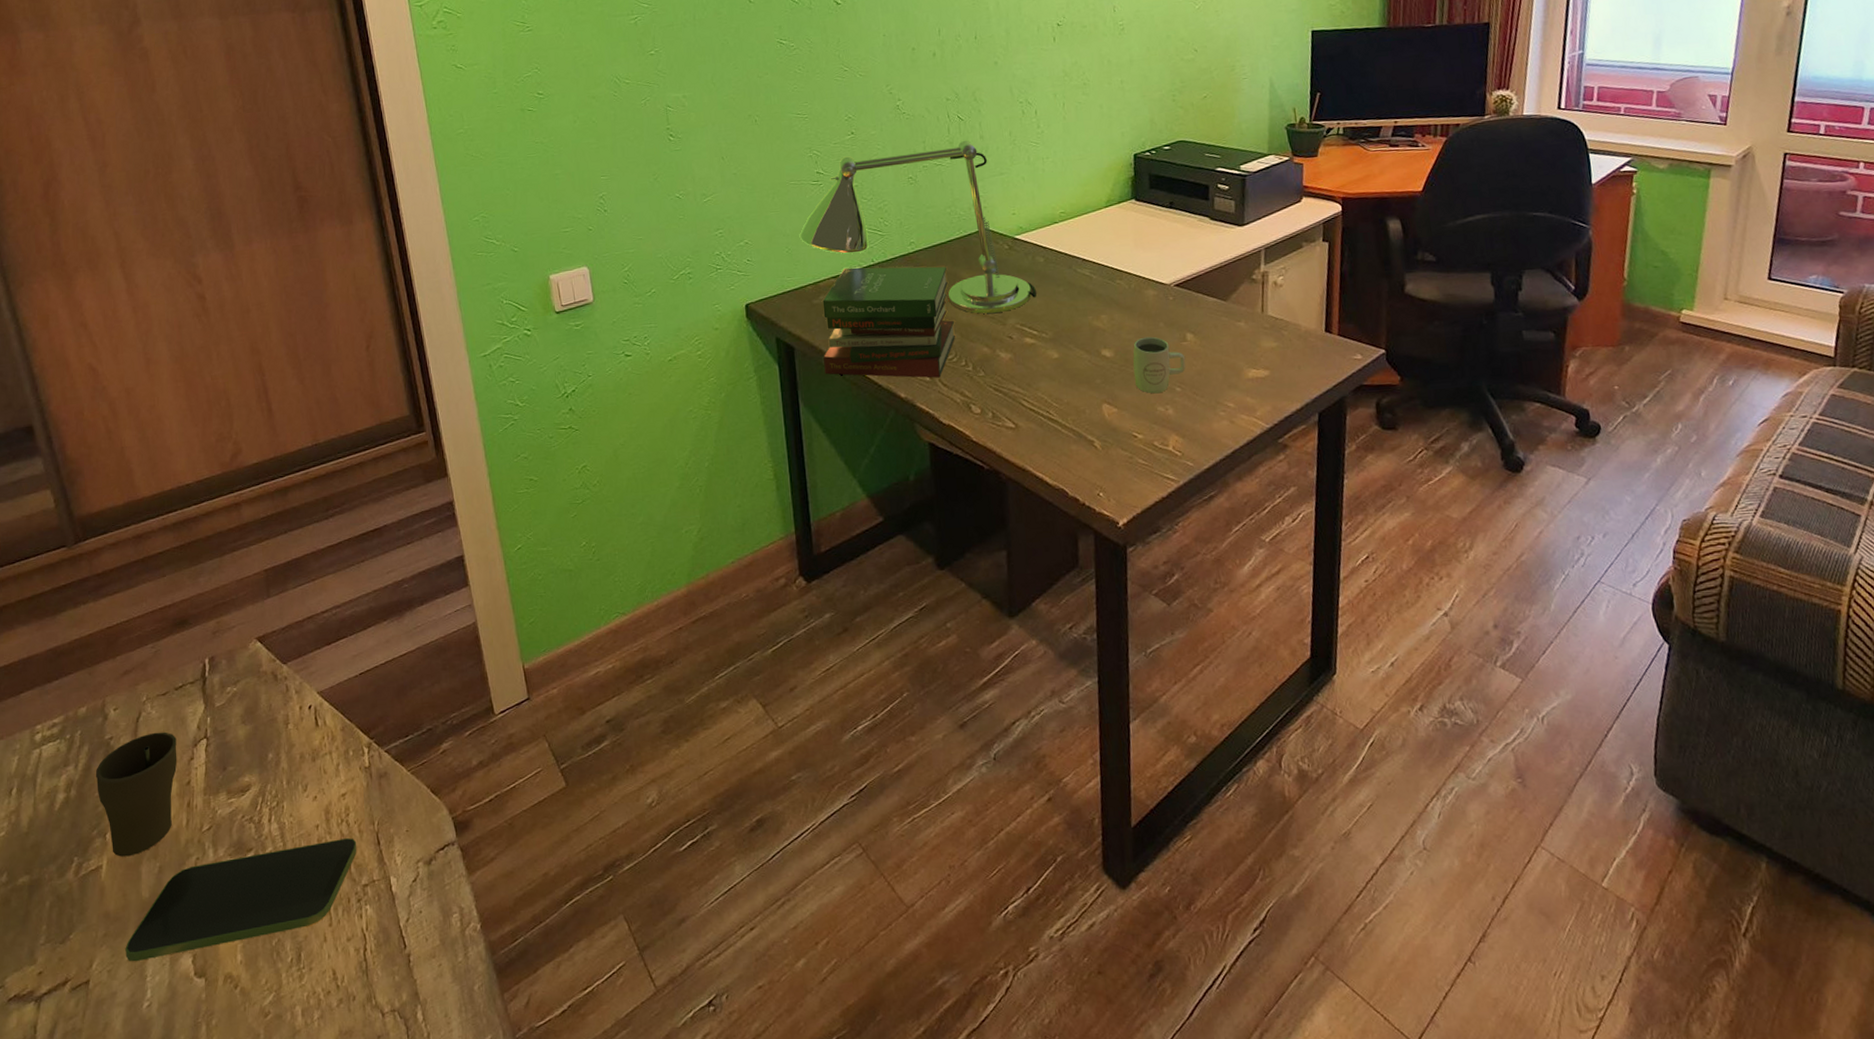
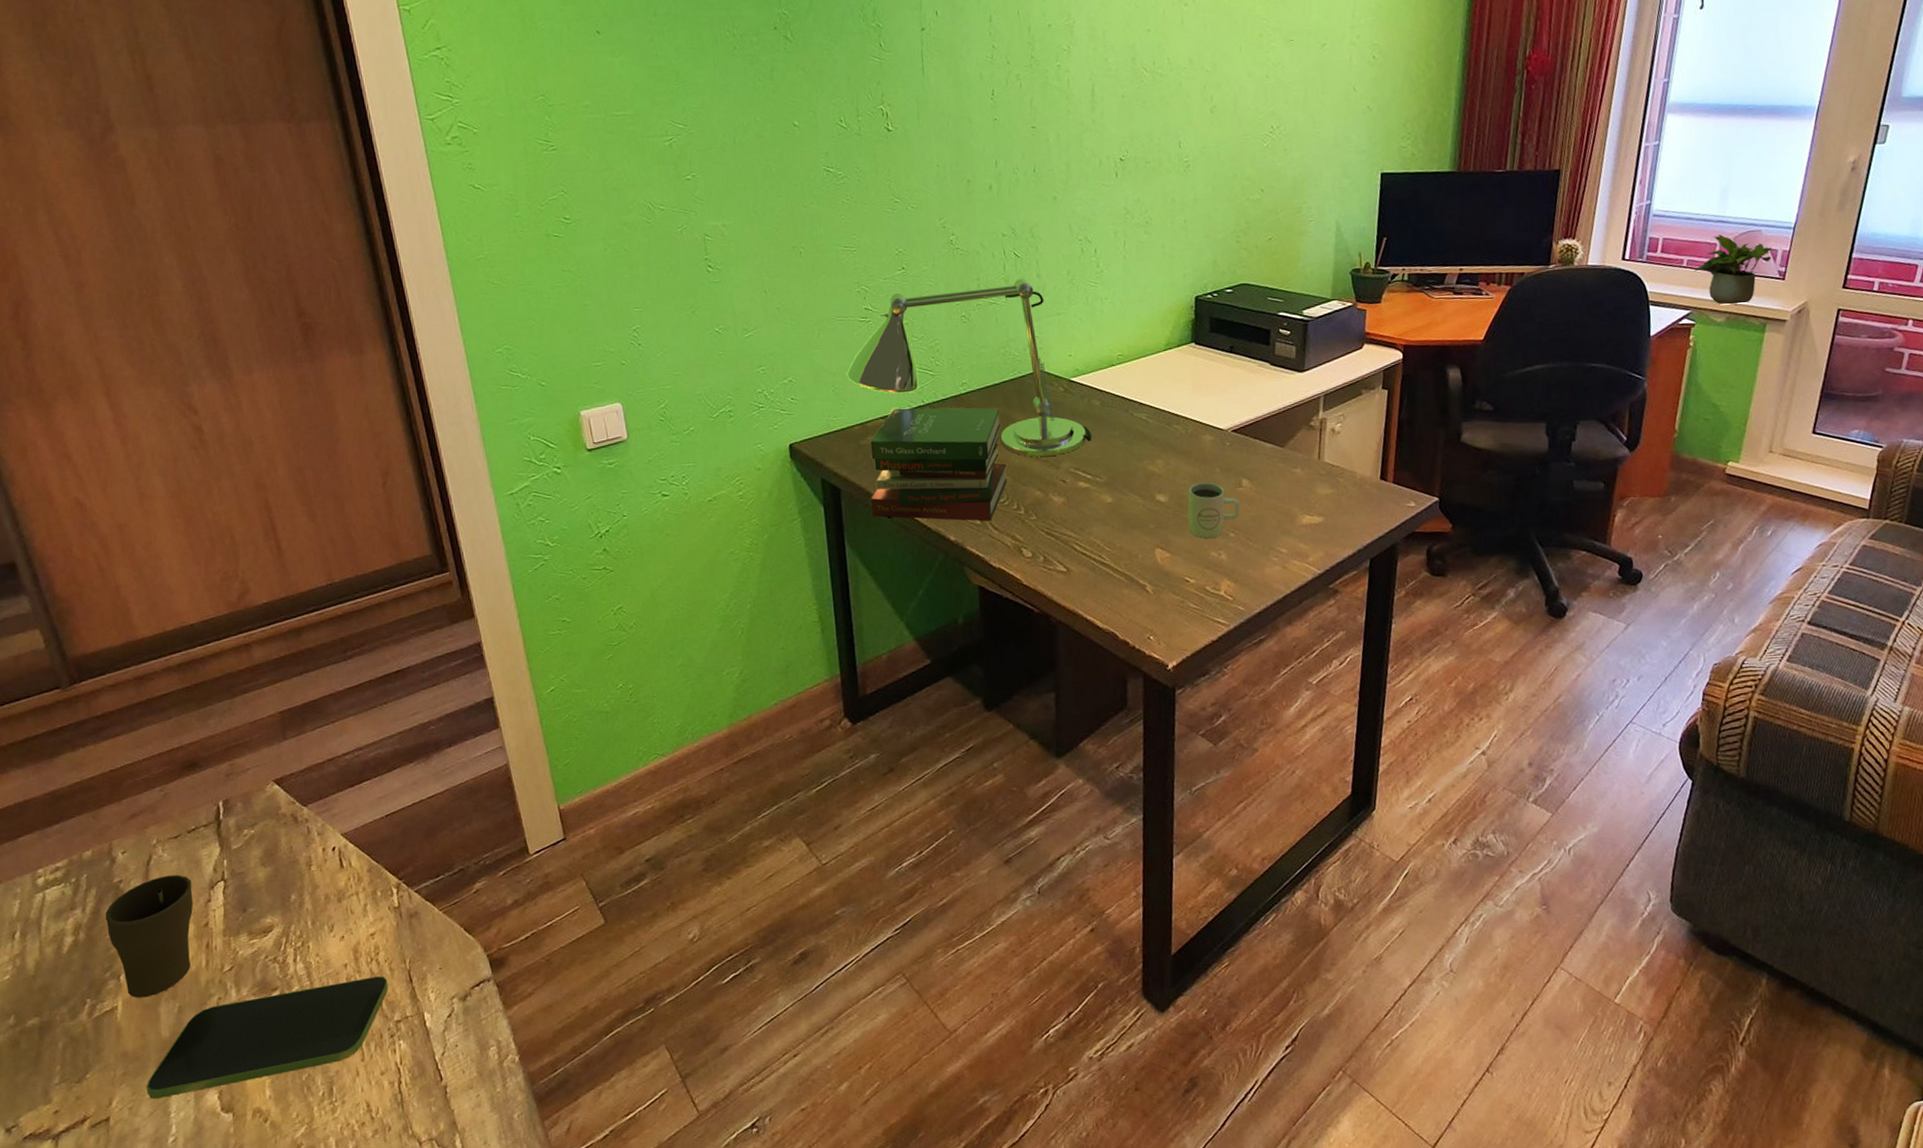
potted plant: none [1632,81,1712,151] -> present [1693,234,1773,305]

